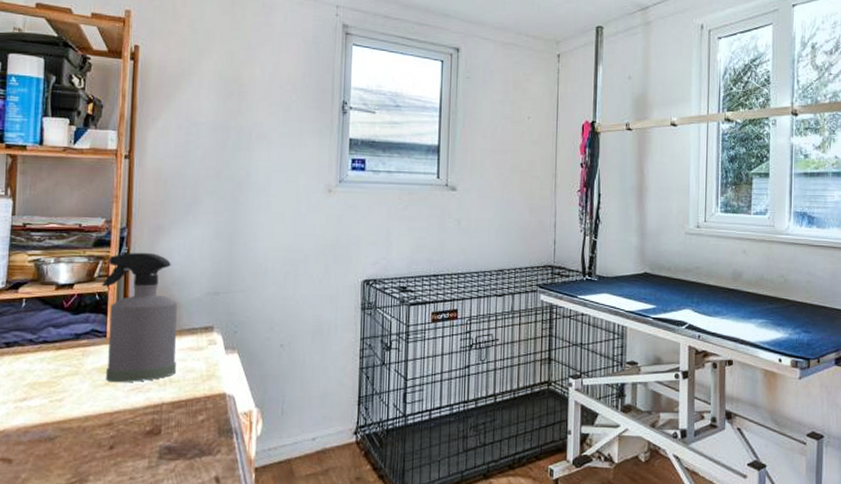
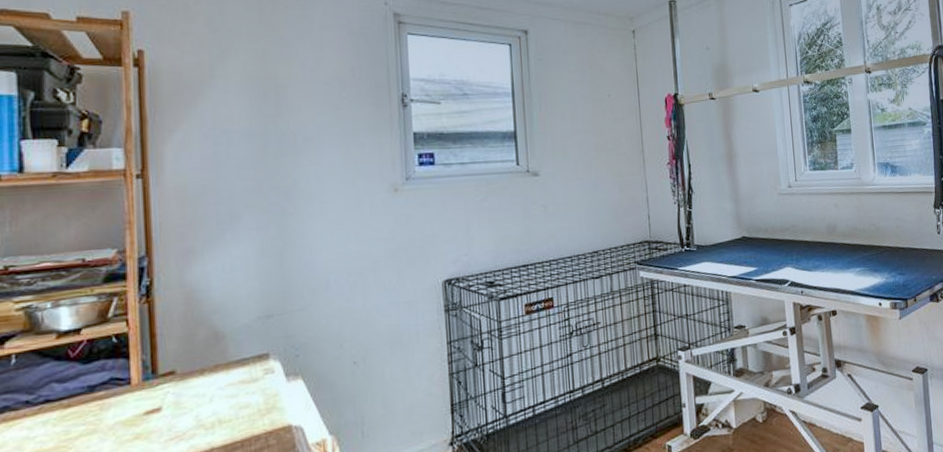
spray bottle: present [101,252,177,383] -> none [118,281,226,435]

